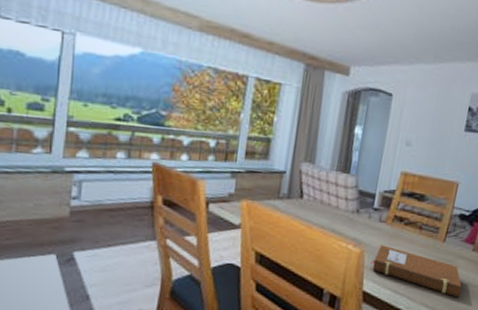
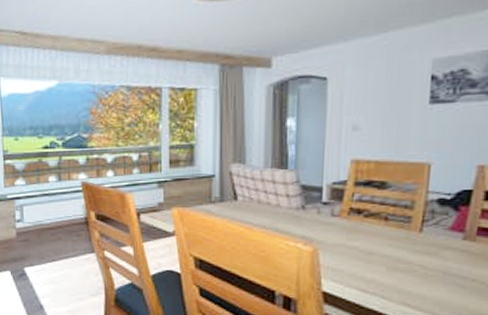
notebook: present [370,245,462,298] -> none [327,241,454,295]

